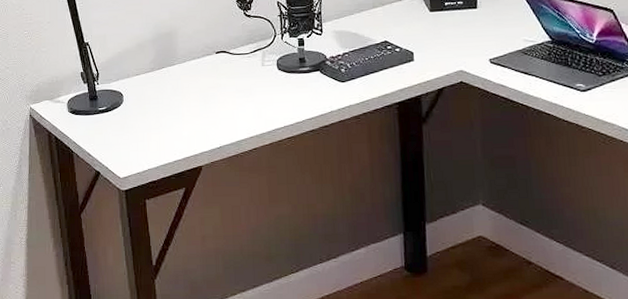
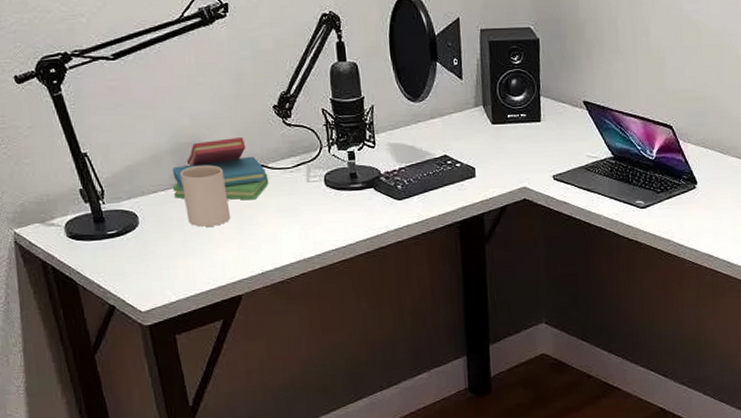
sticky notes: none [151,28,230,82] -> present [172,137,269,200]
mug: none [158,51,197,105] -> present [179,165,231,227]

